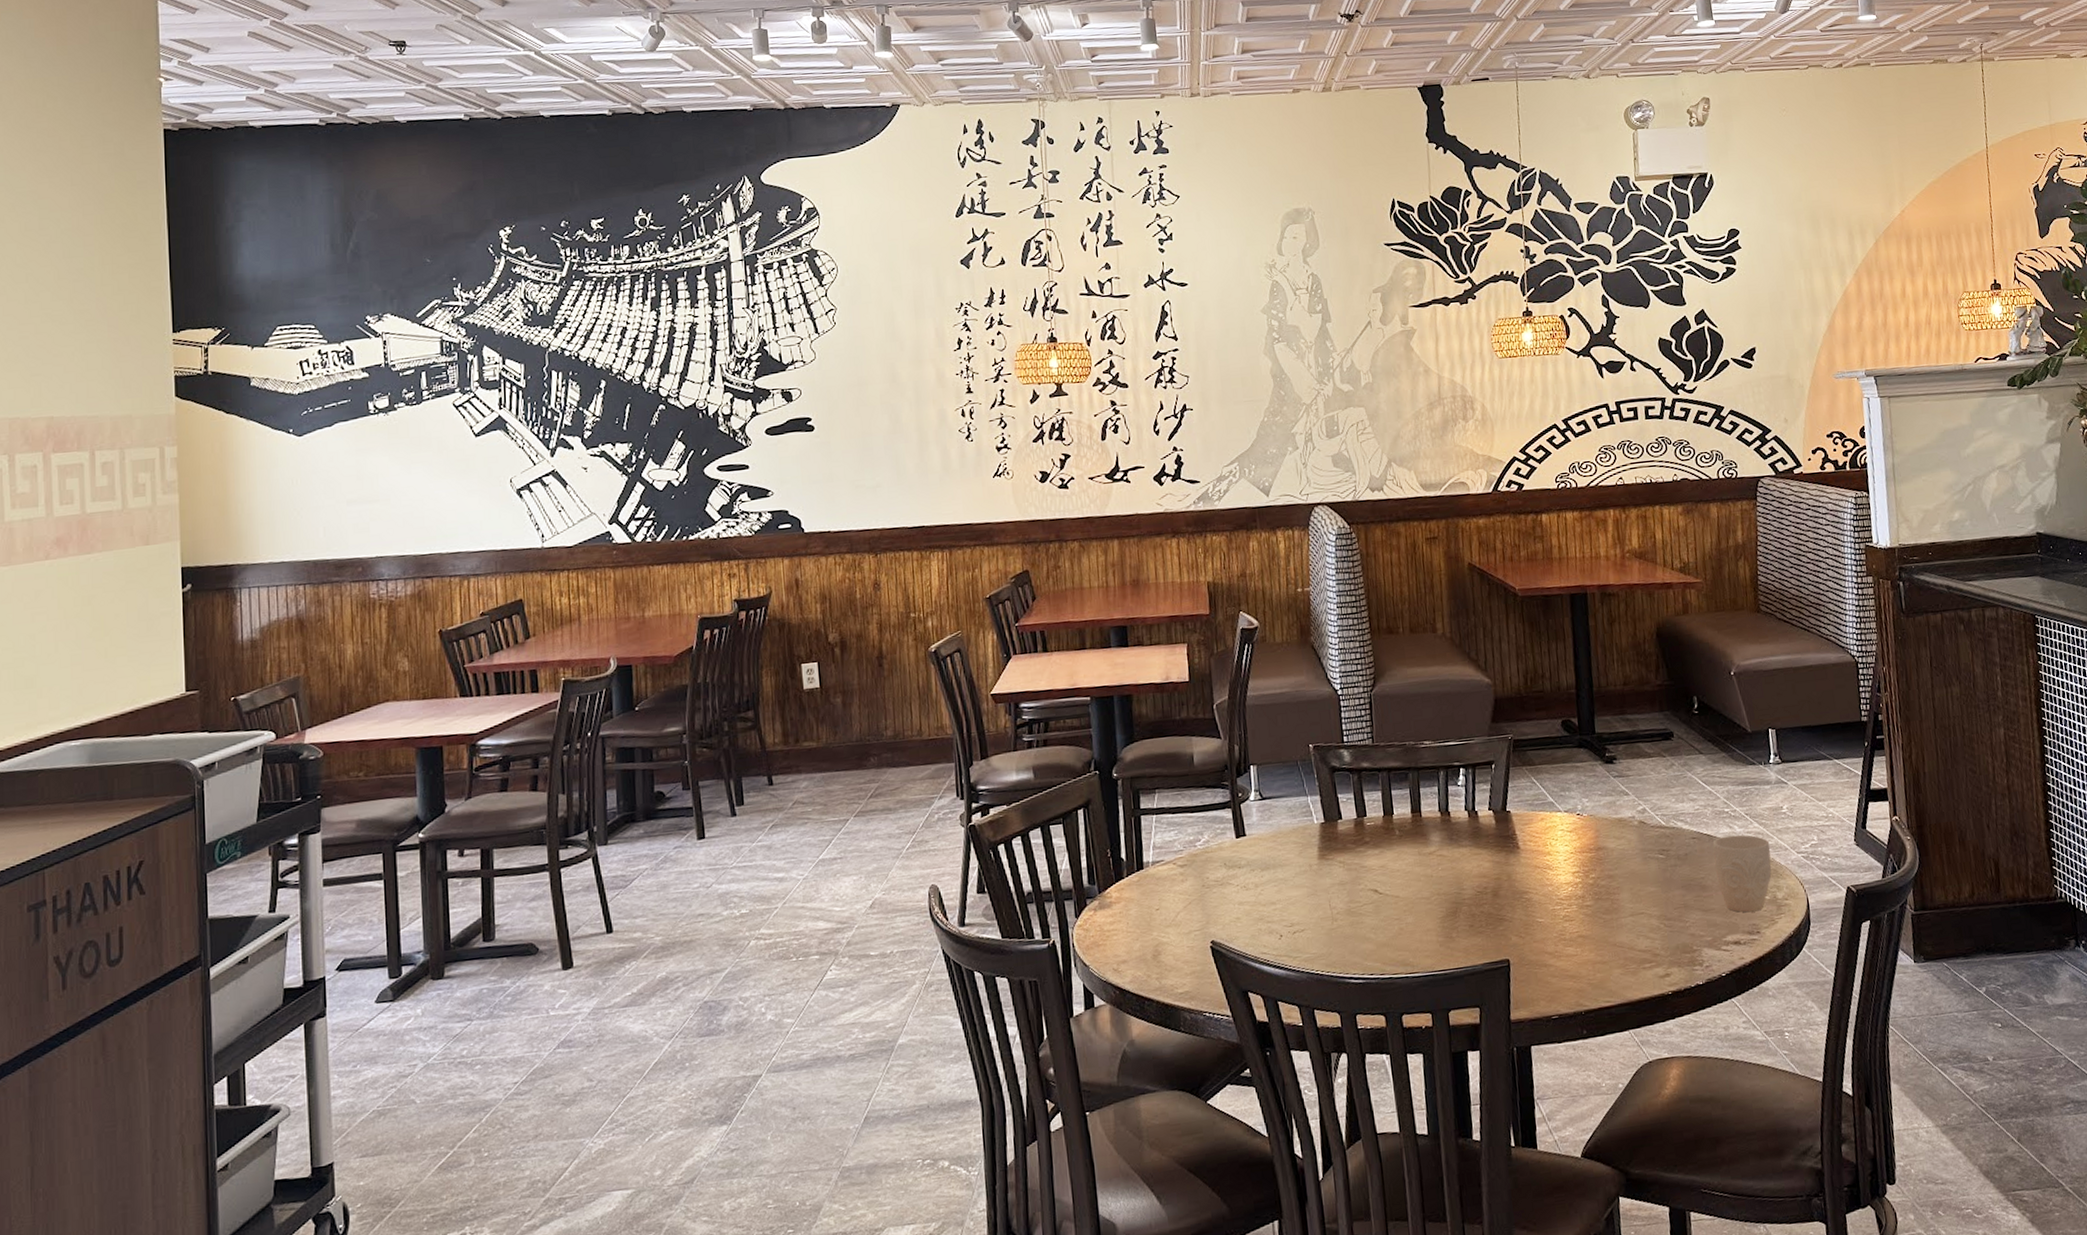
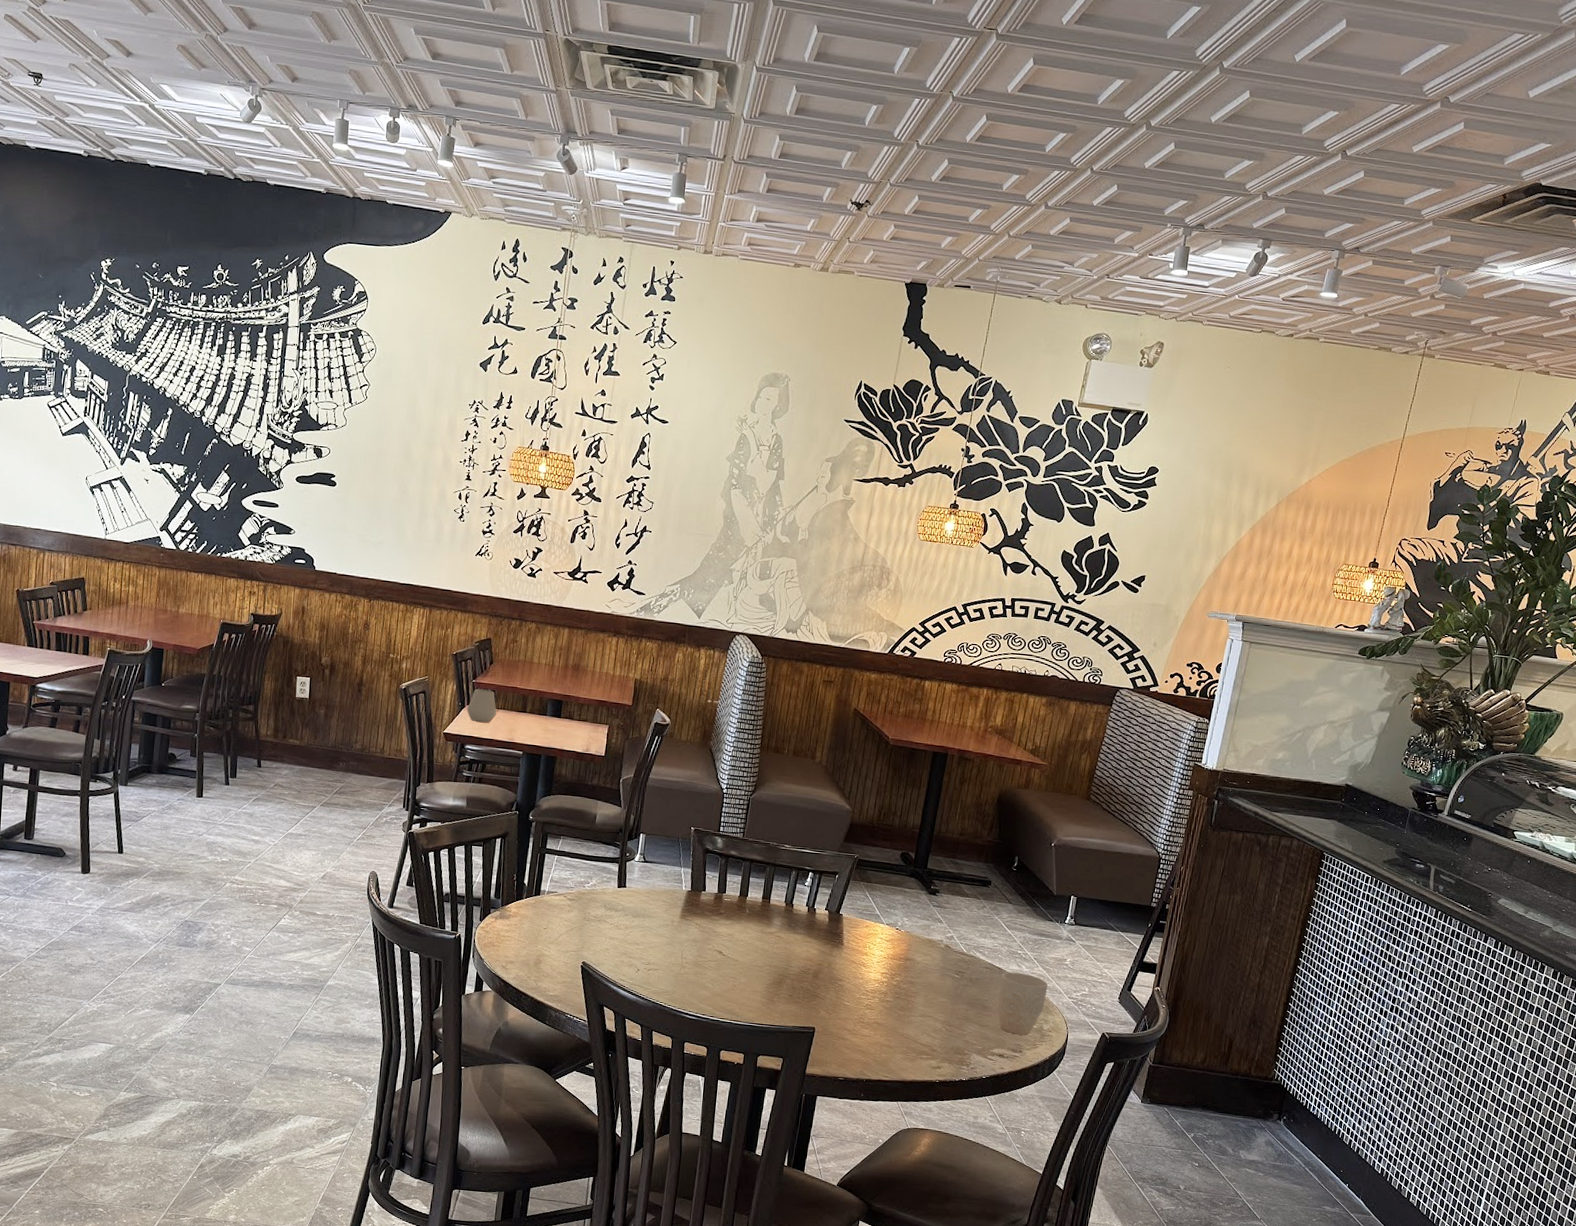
cup: none [1014,631,1051,673] -> present [467,689,497,723]

